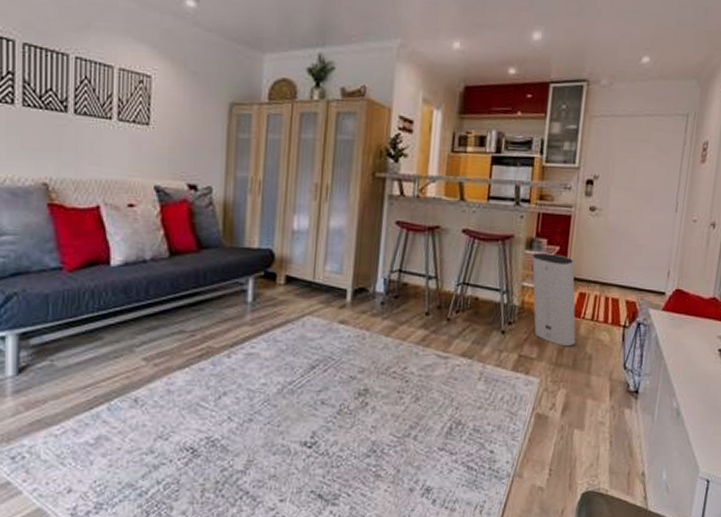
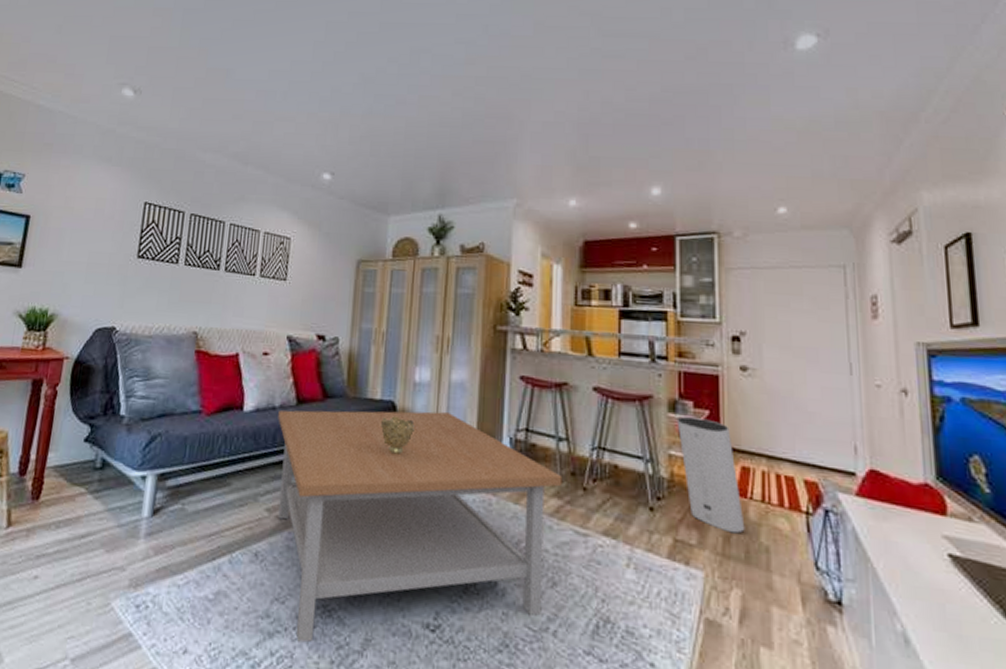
coffee table: none [150,258,430,470] -> present [278,410,563,643]
decorative bowl: none [259,264,293,301] -> present [381,416,415,456]

